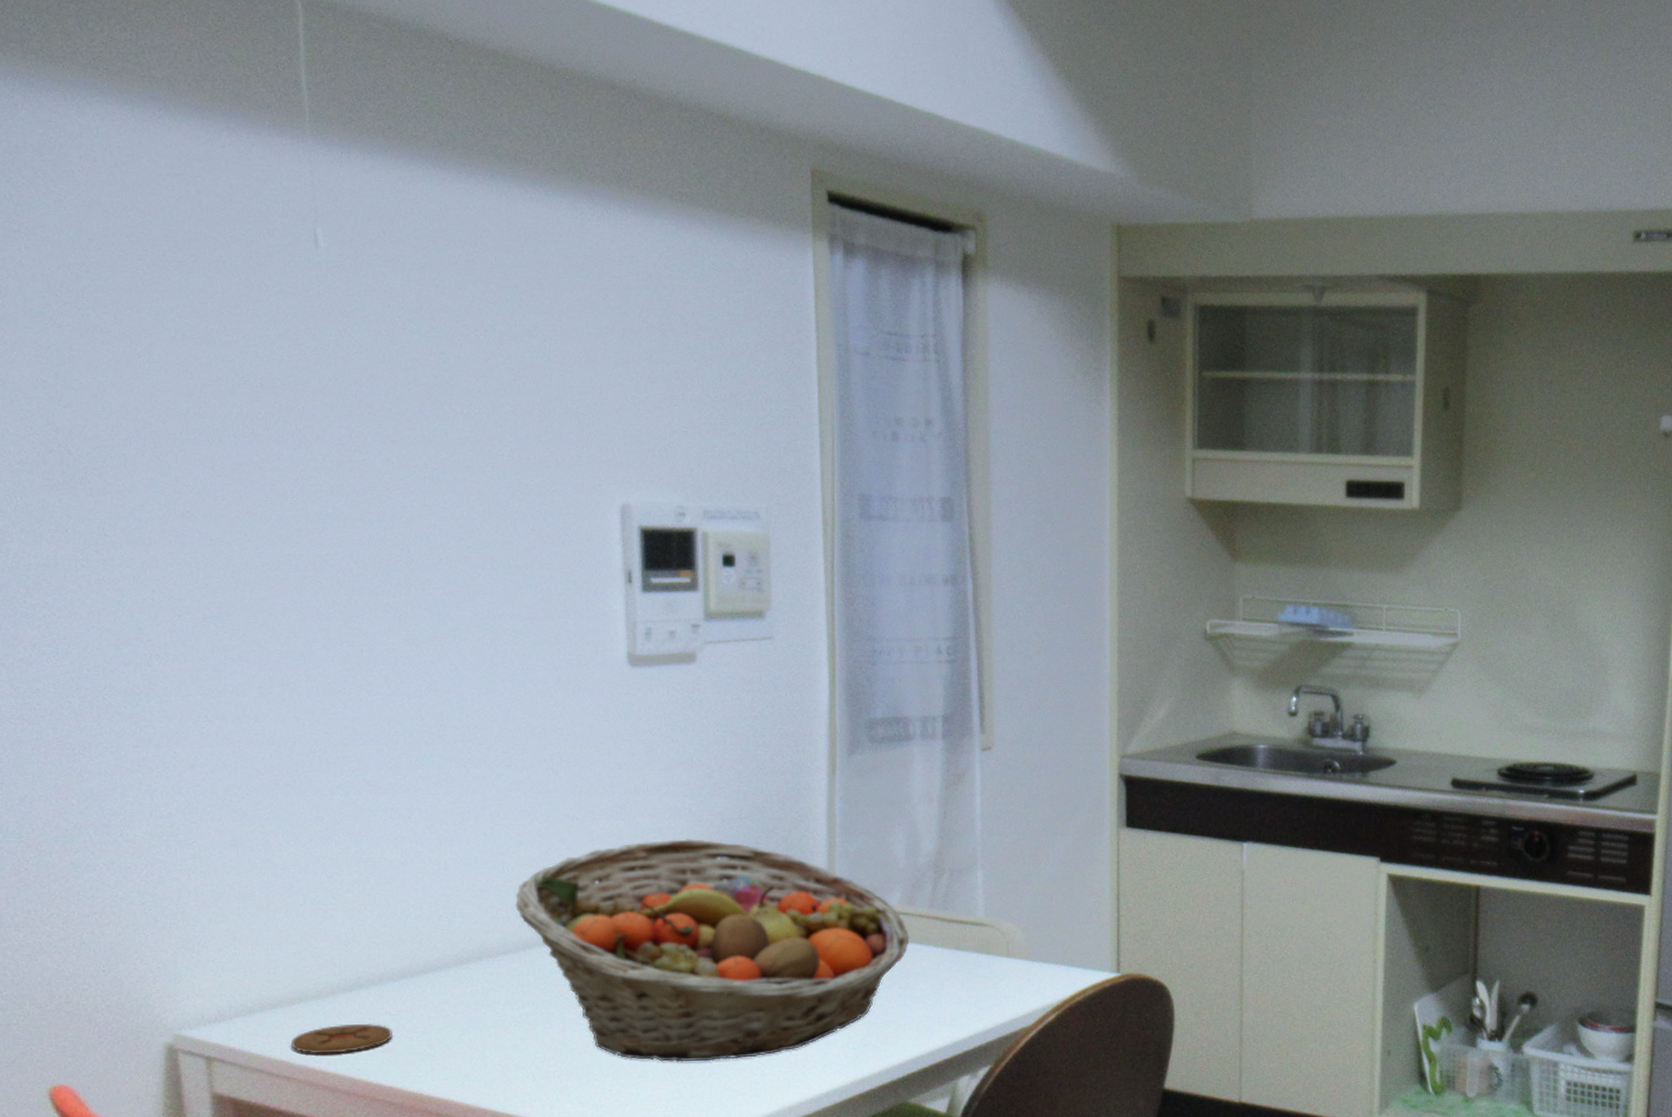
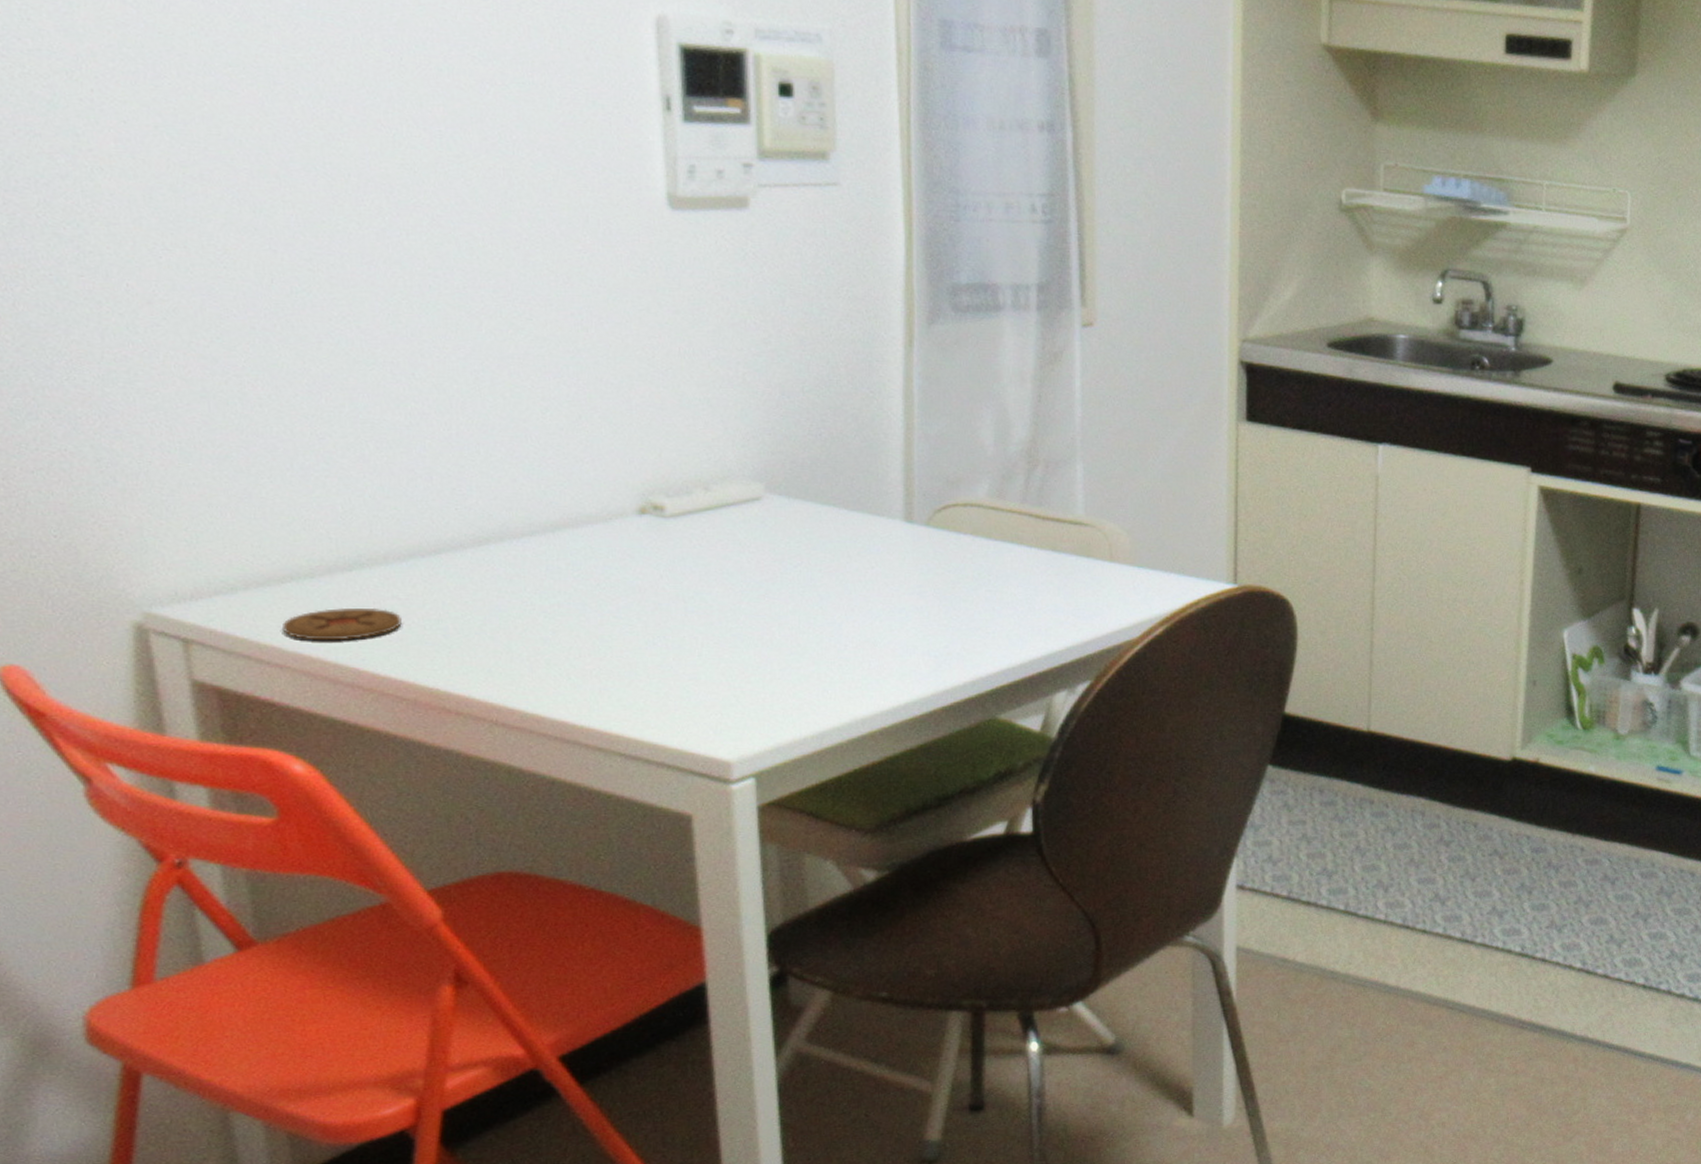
fruit basket: present [515,839,910,1063] -> none [541,412,999,665]

